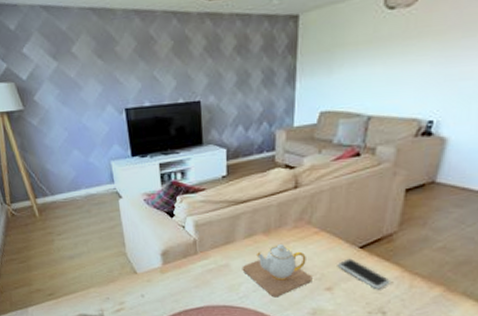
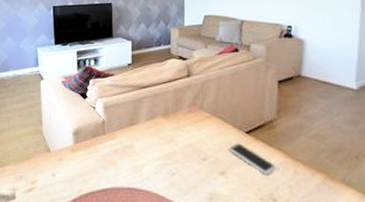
teapot: present [242,243,312,298] -> none [144,126,208,181]

